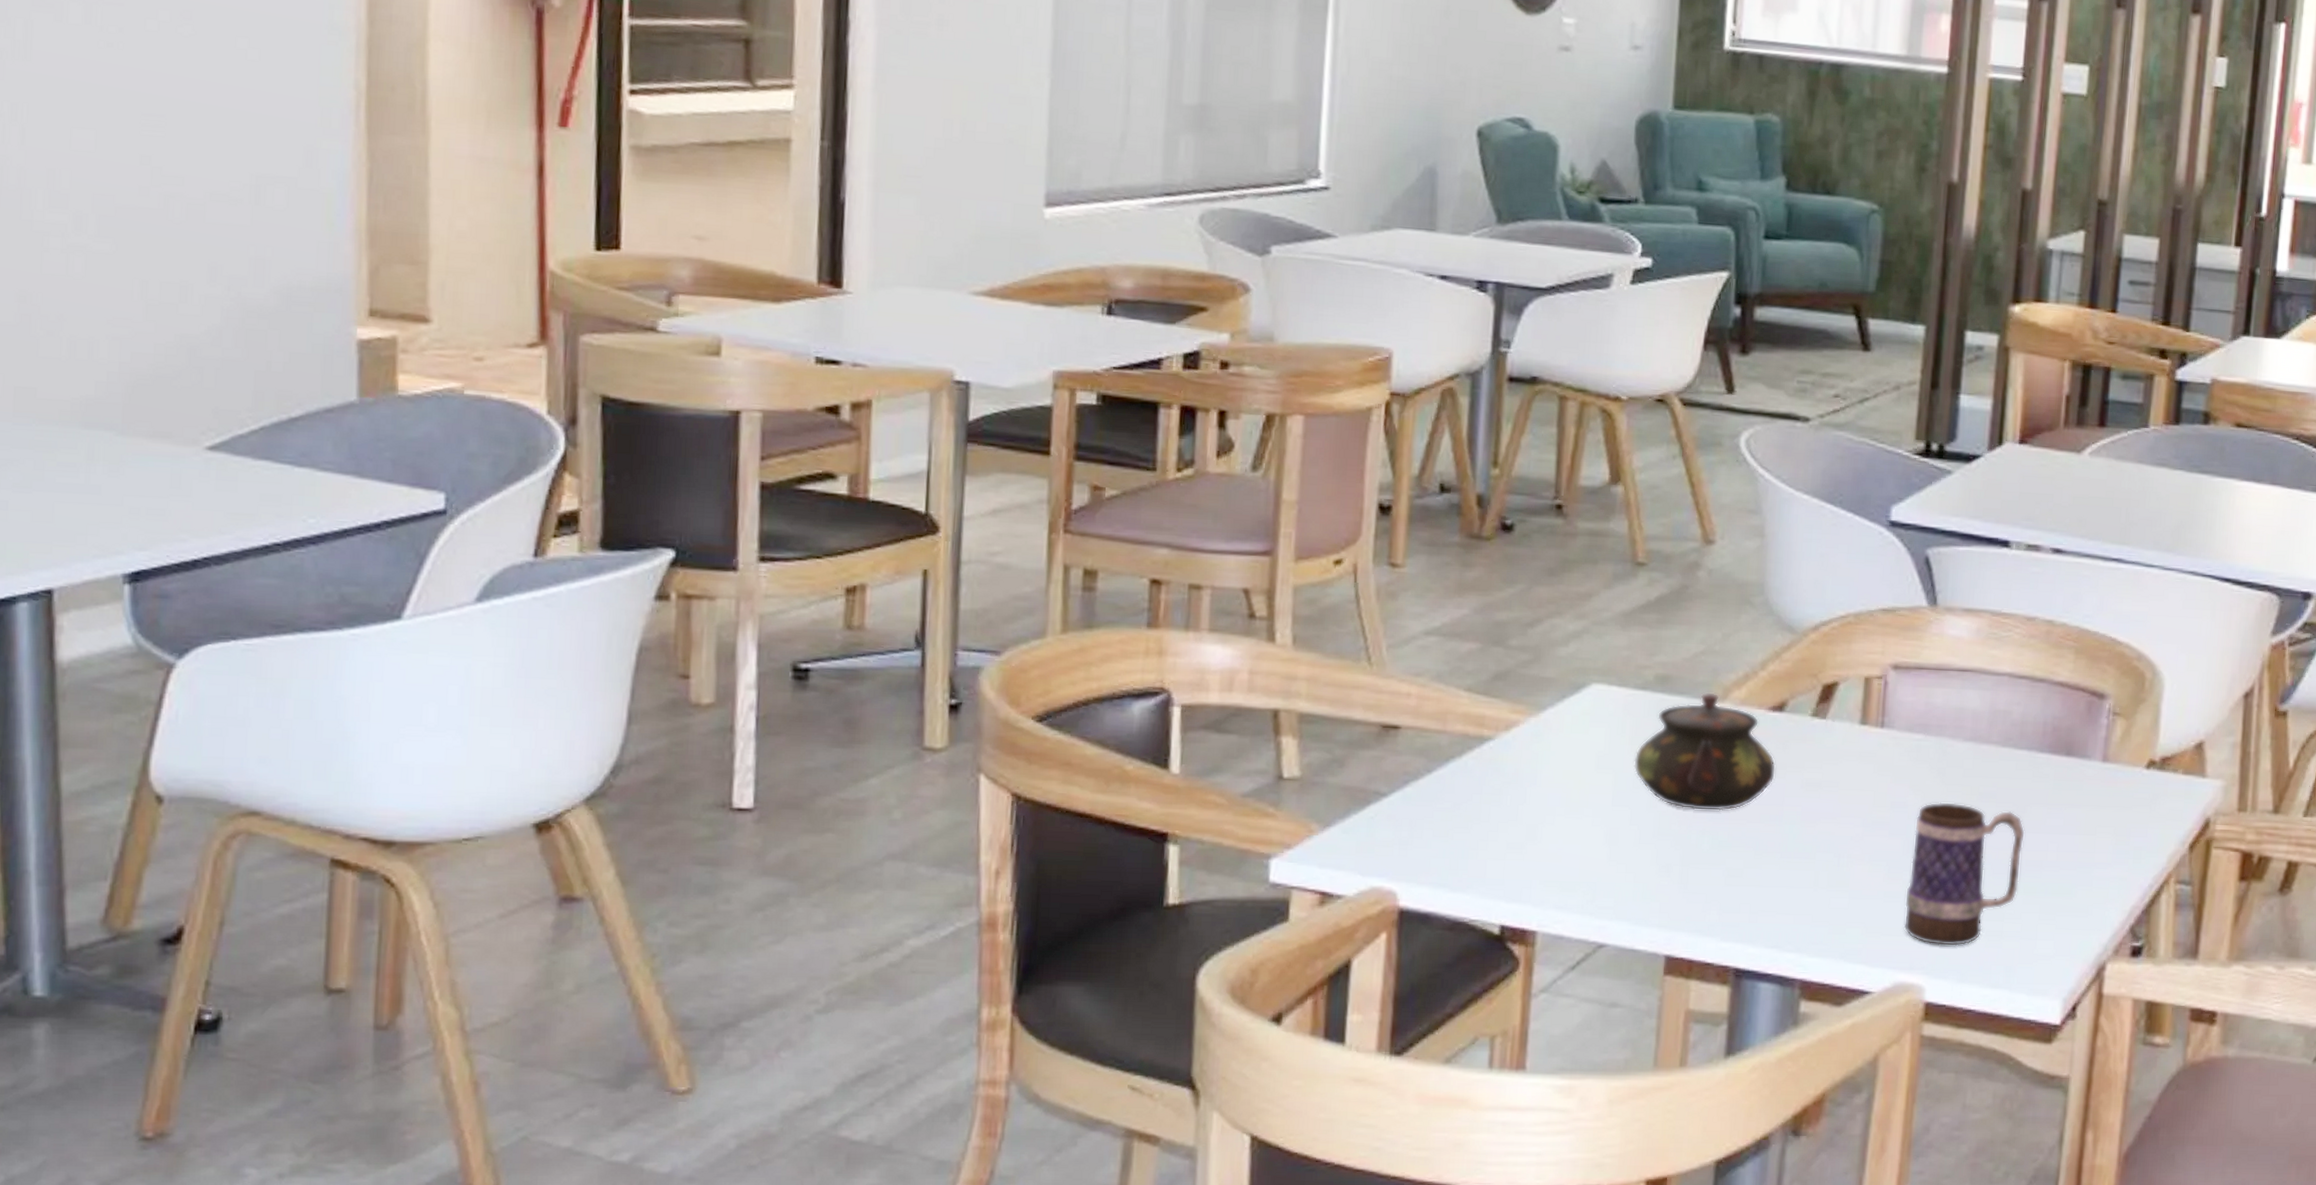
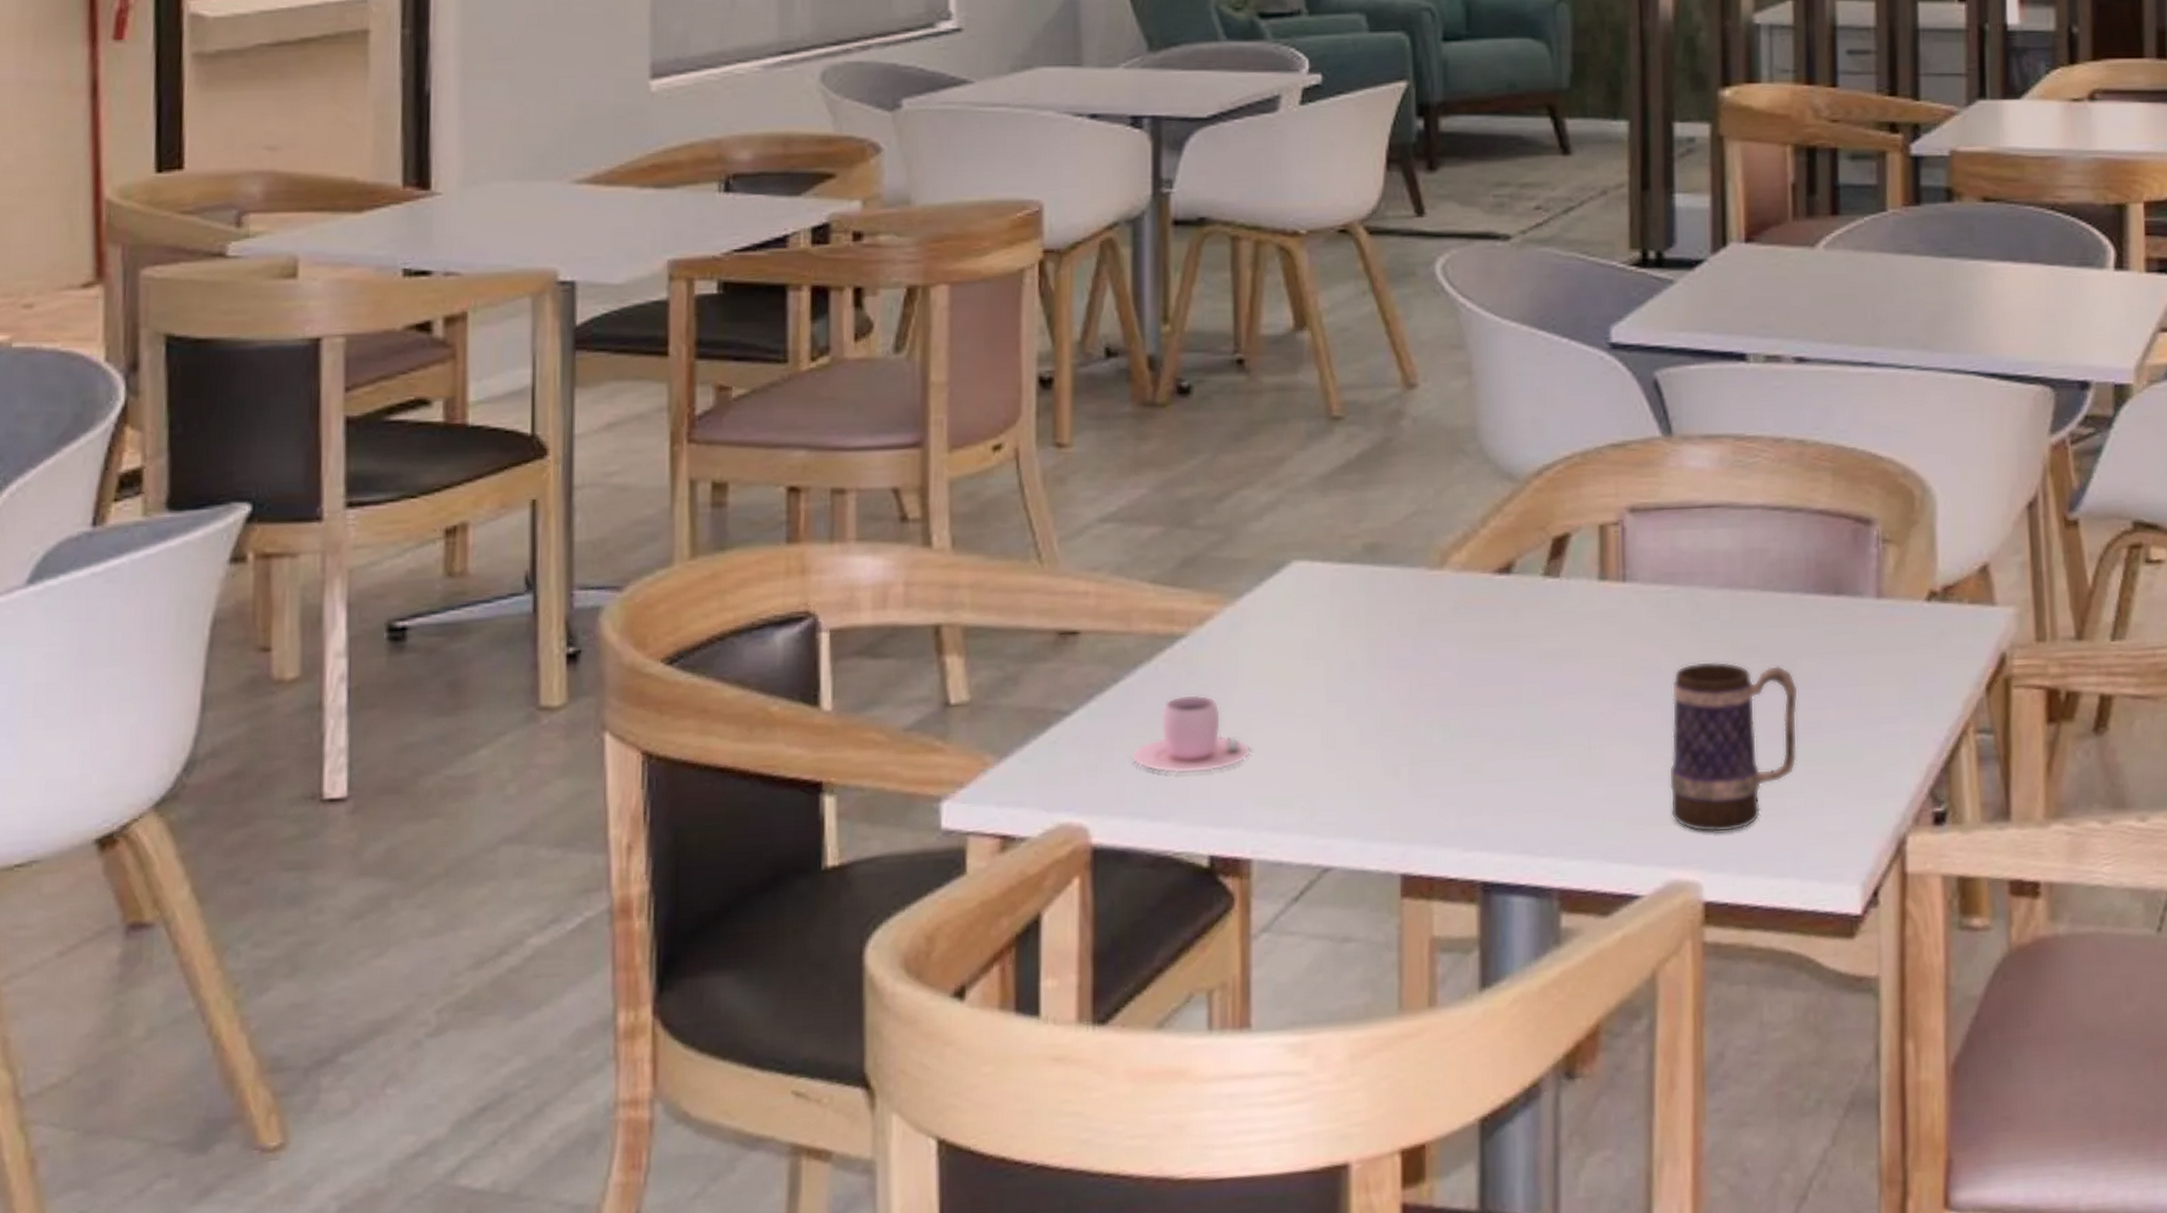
teacup: none [1438,788,1543,856] -> present [1131,694,1251,774]
teapot: present [1634,692,1777,812] -> none [1347,558,1509,699]

